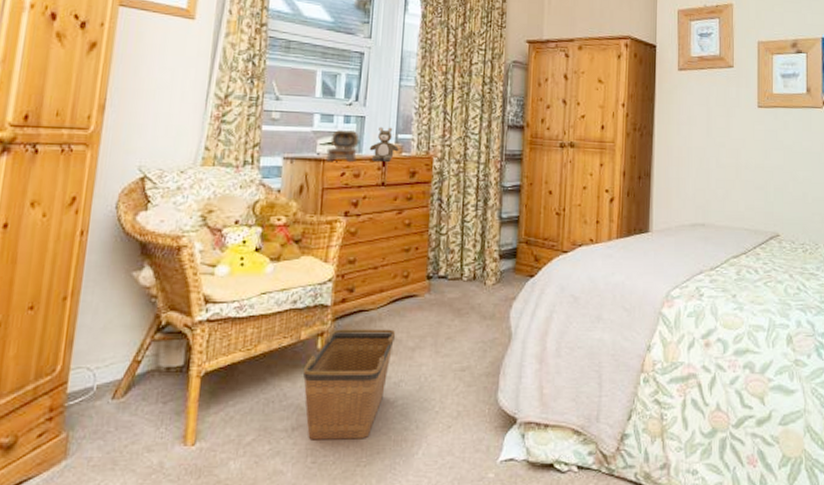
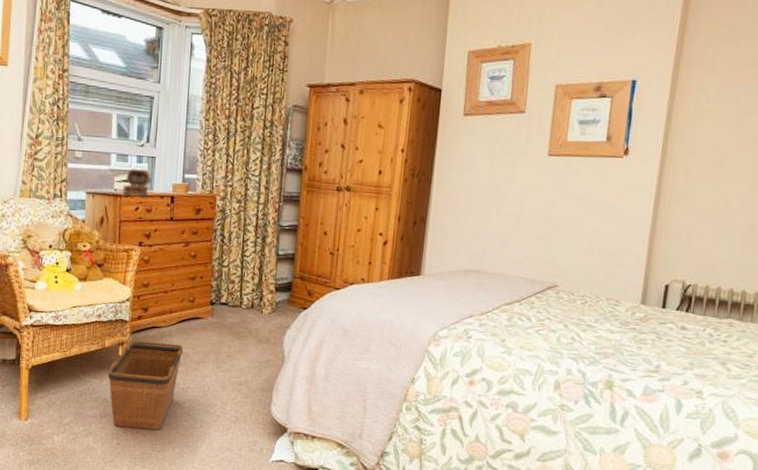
teddy bear: present [369,126,399,163] -> none [159,166,186,200]

